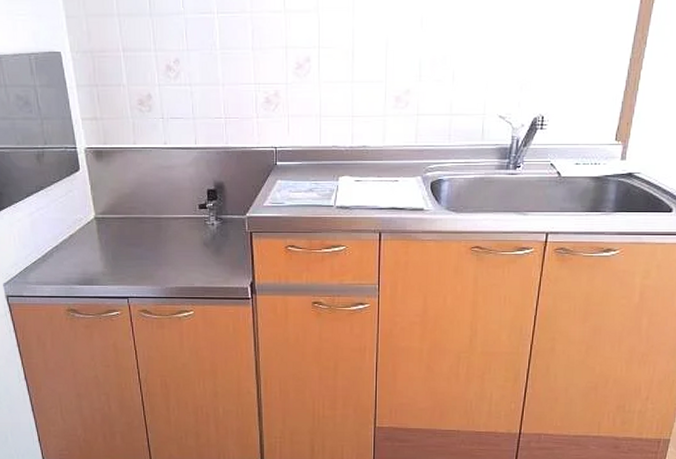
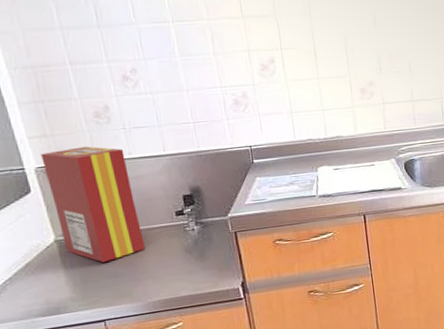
cereal box: none [91,132,169,245] -> present [41,146,145,263]

